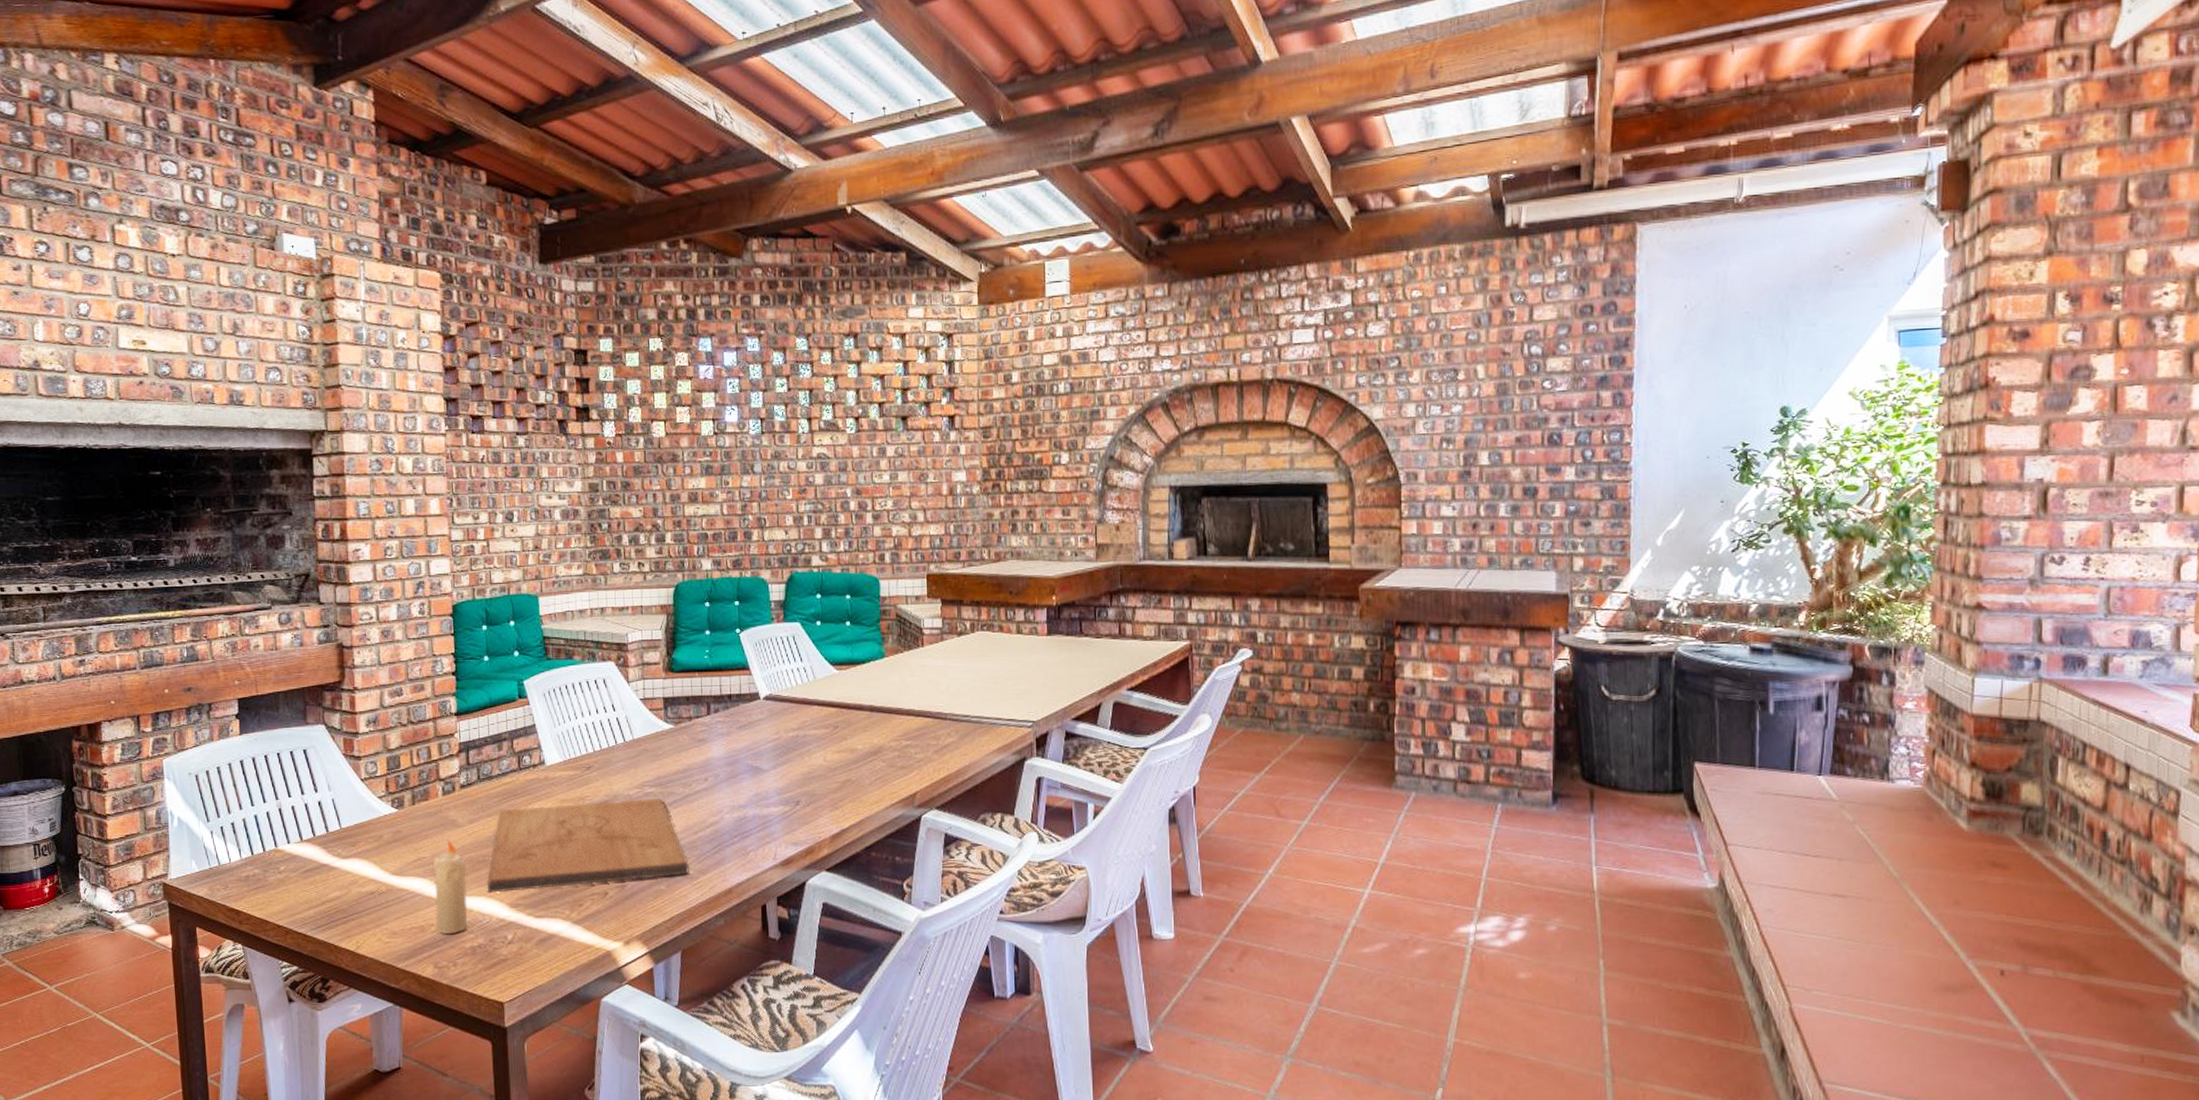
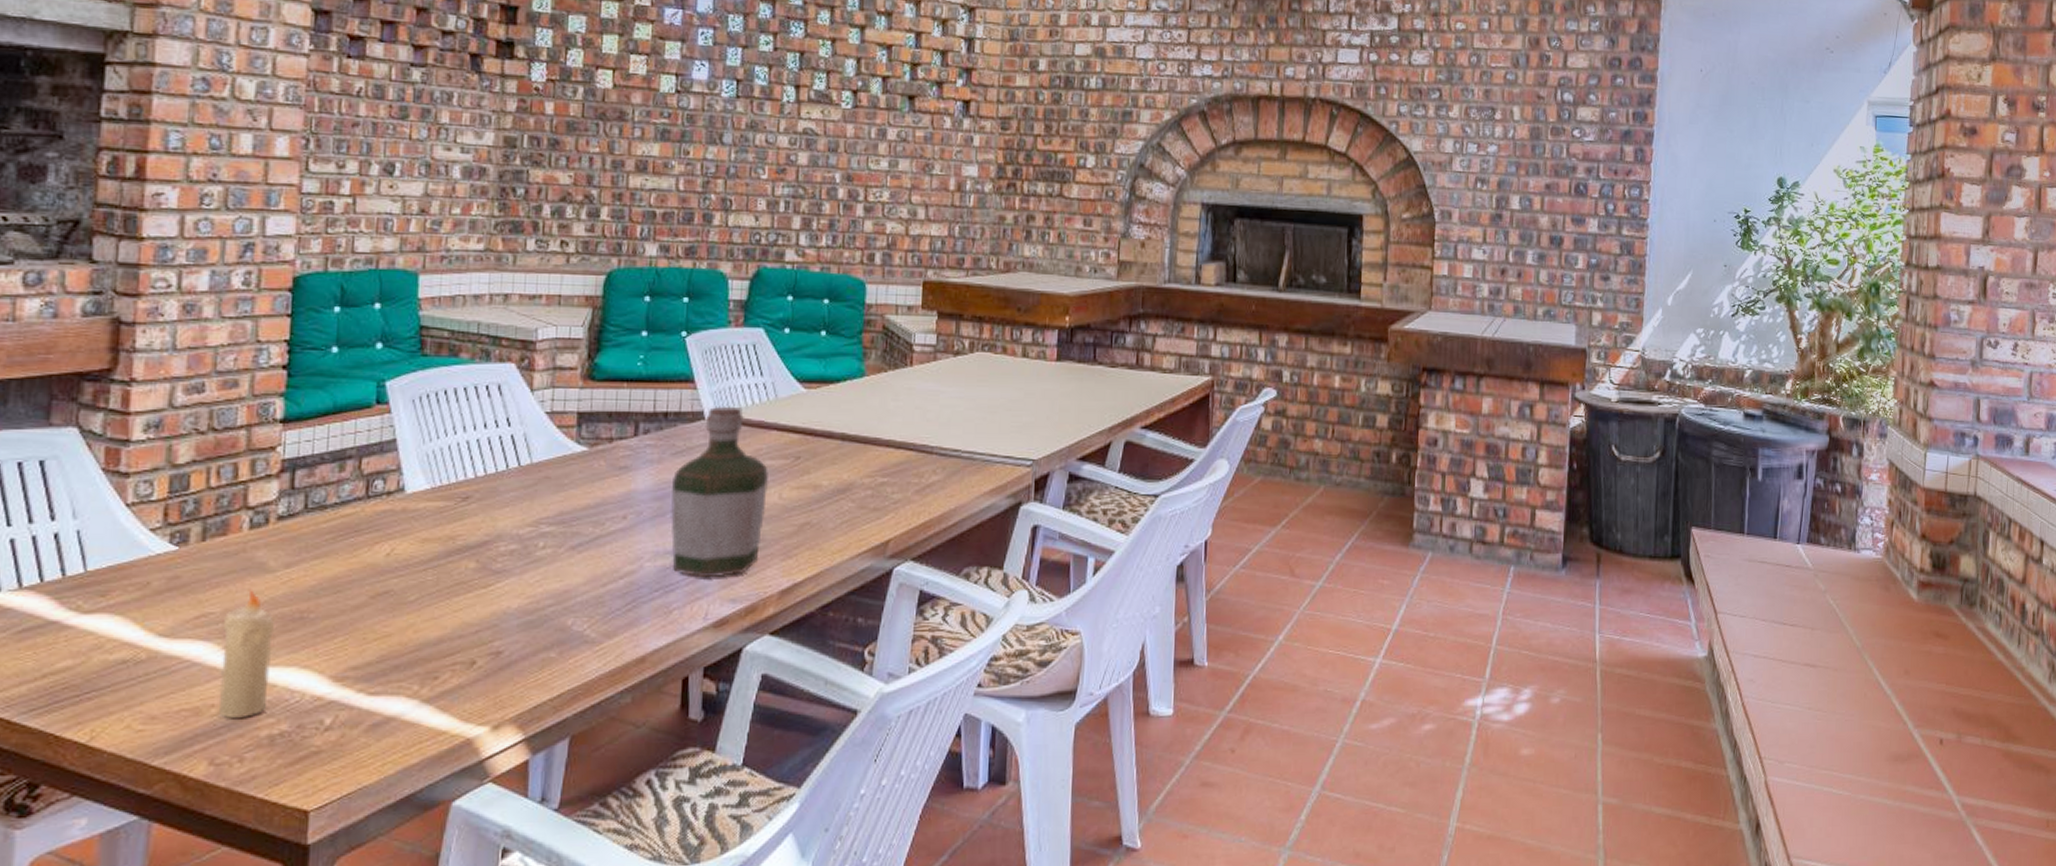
cutting board: present [486,798,689,893] -> none [301,539,591,662]
bottle: none [740,687,815,826] -> present [671,406,769,578]

